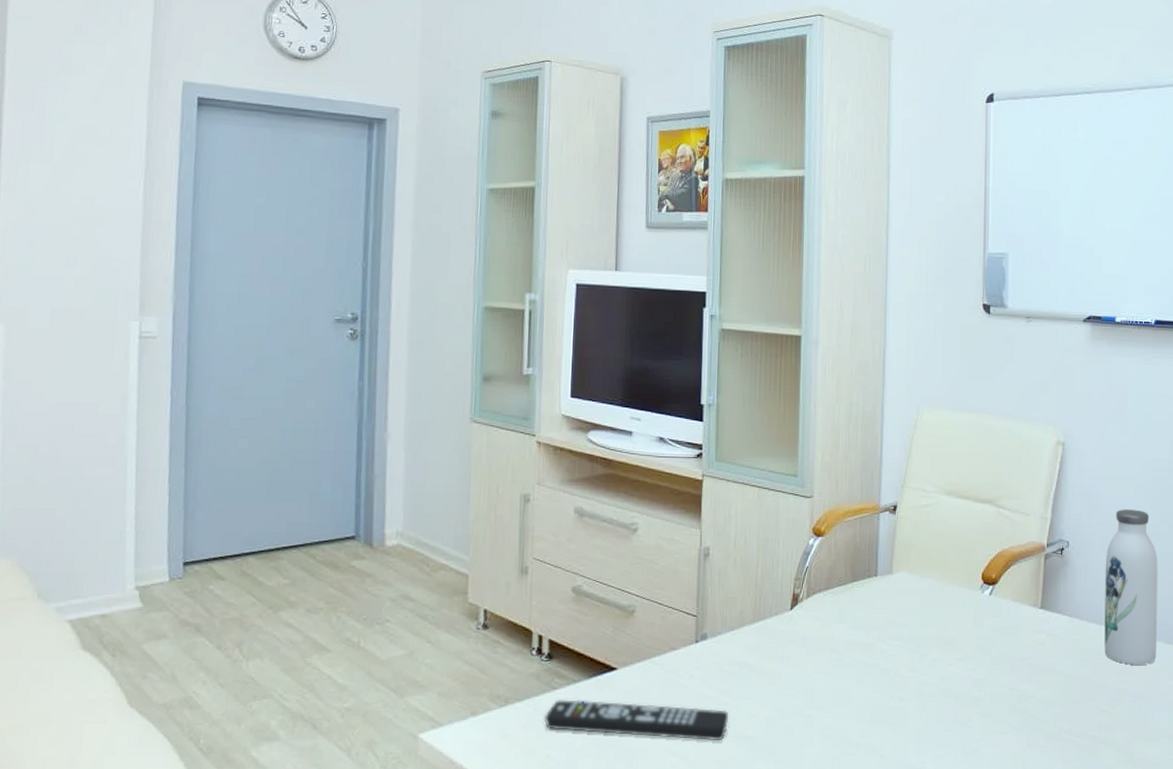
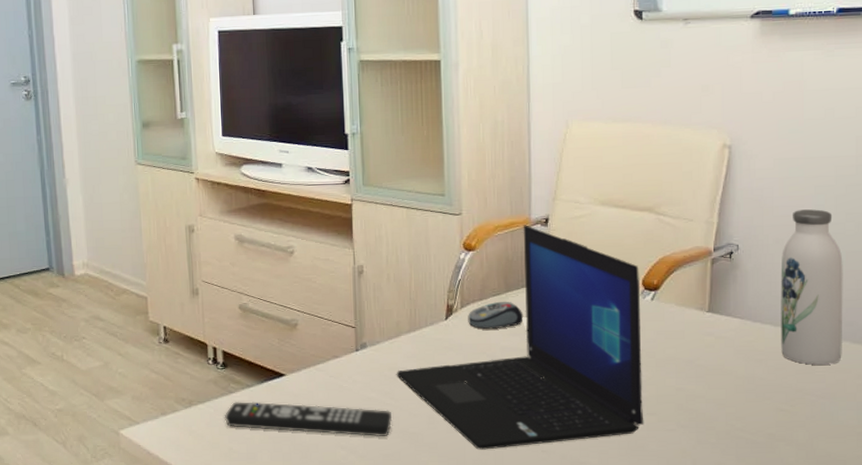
laptop: none [736,511,979,755] -> present [396,225,644,450]
computer mouse: none [813,591,868,621] -> present [468,301,524,329]

